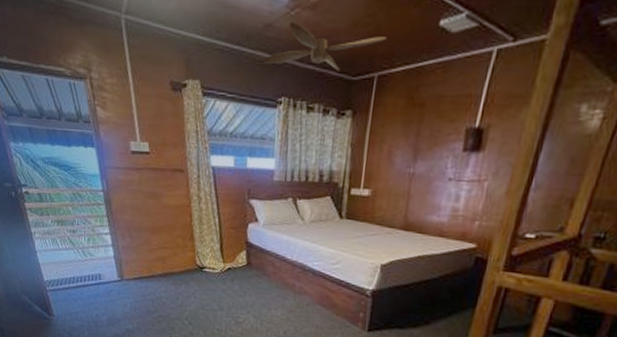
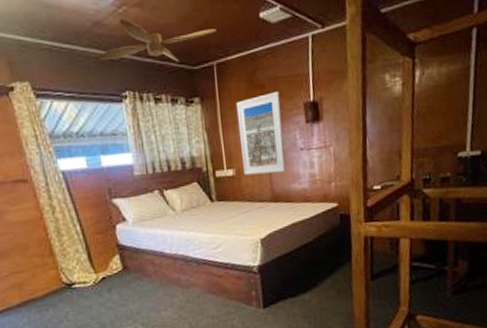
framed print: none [380,112,441,201] -> present [235,92,286,175]

